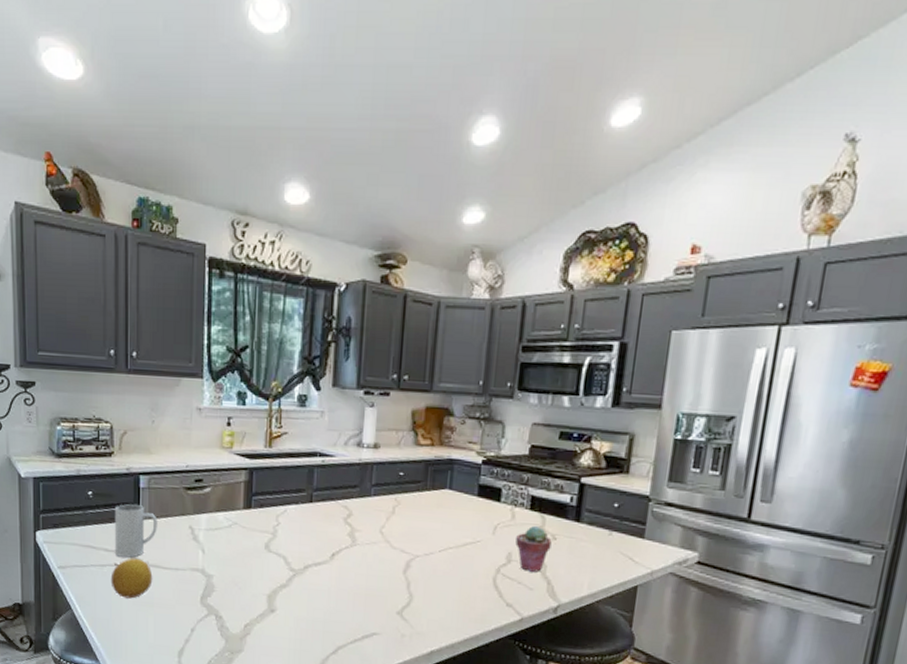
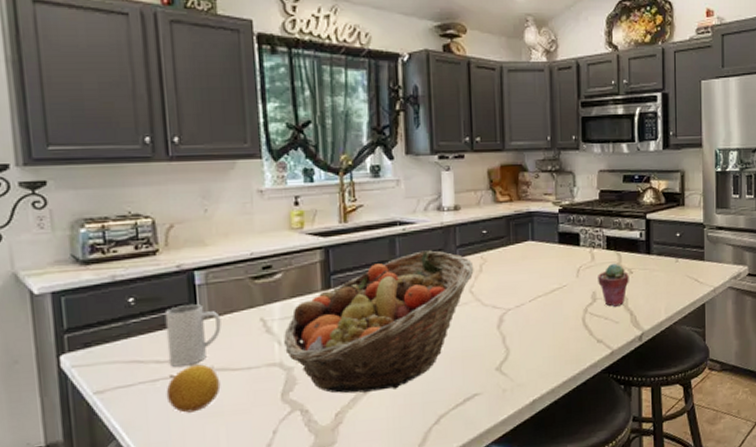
fruit basket: none [207,484,387,613] -> present [284,250,474,394]

